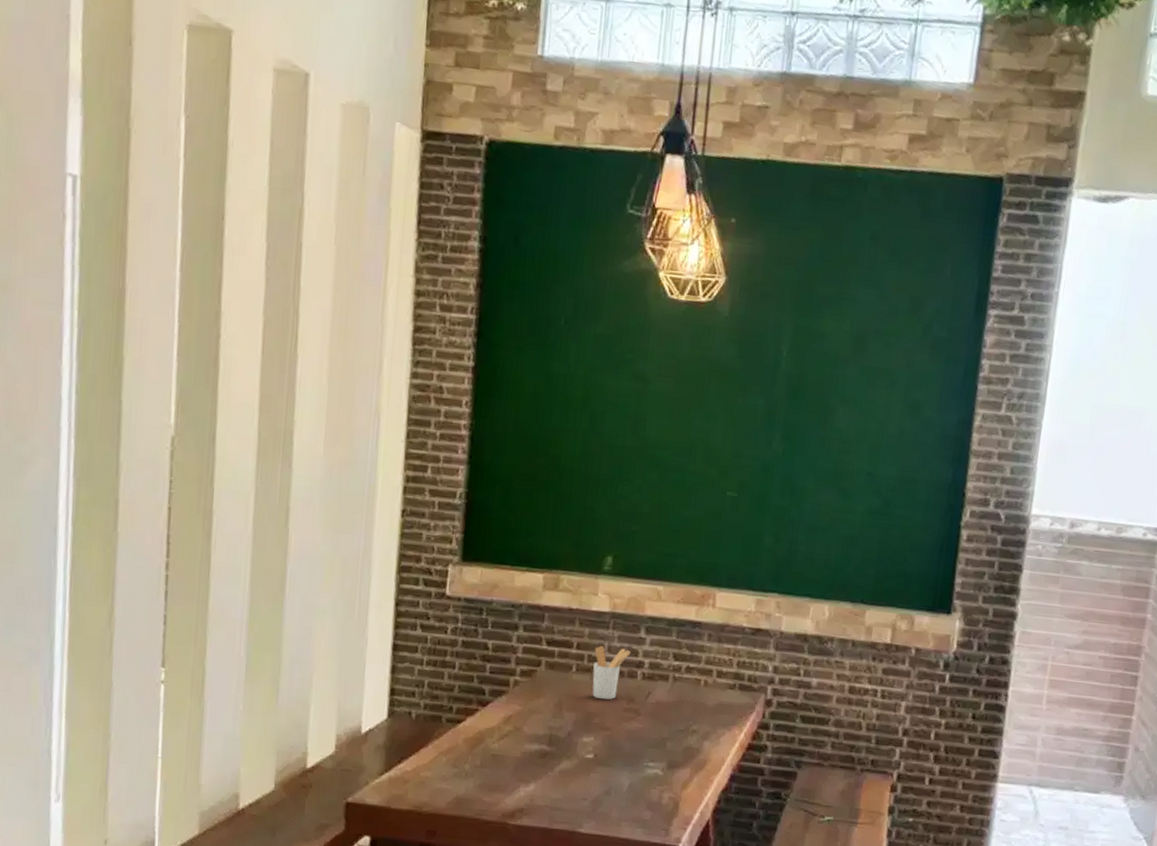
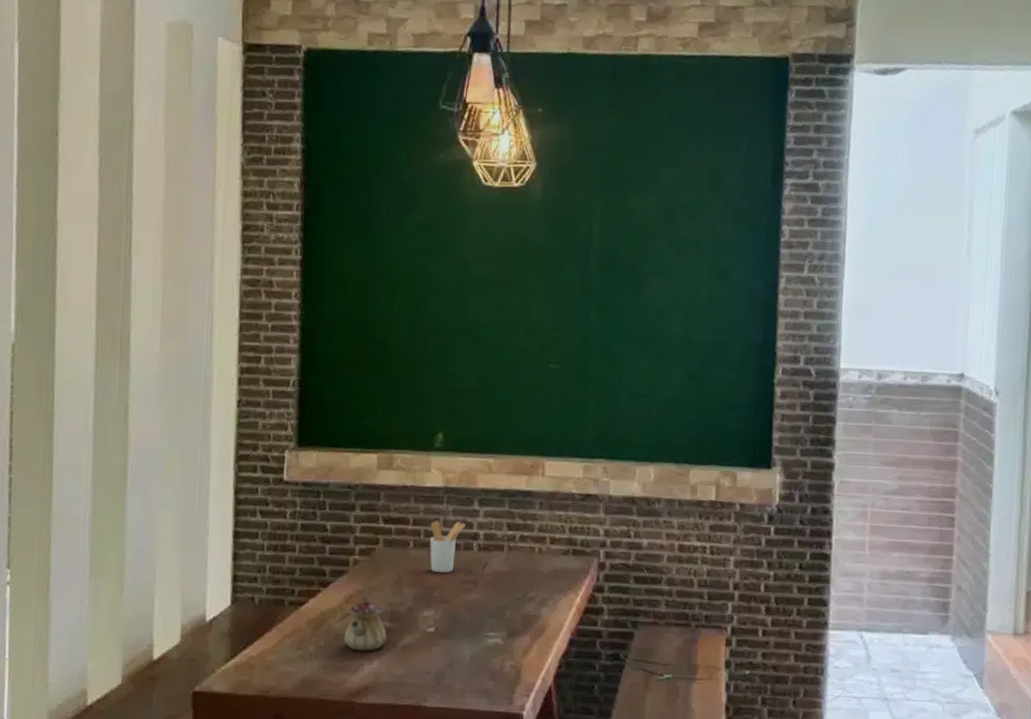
teapot: none [500,717,545,774] -> present [344,595,387,651]

